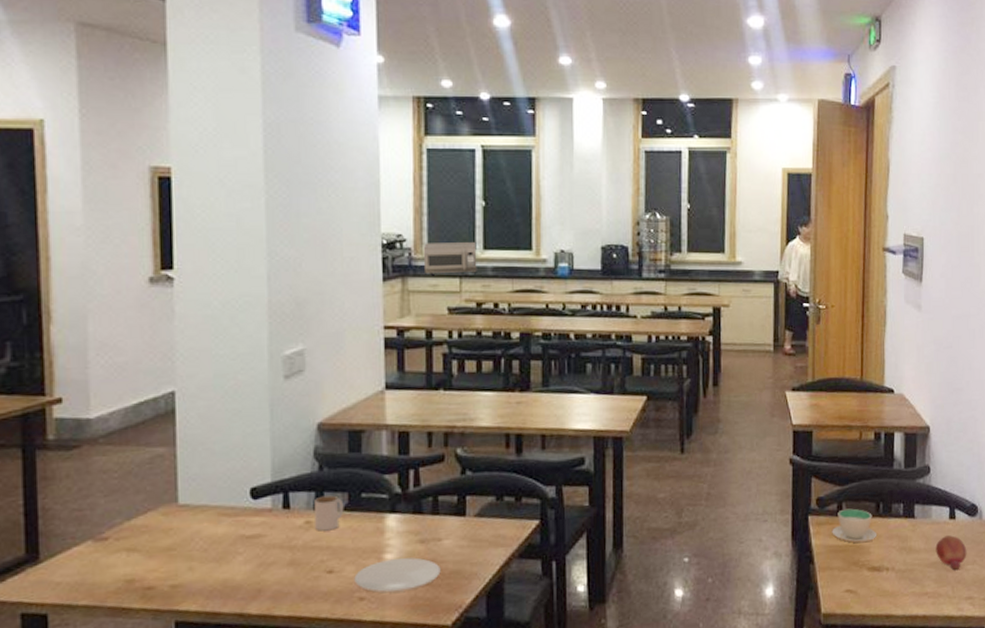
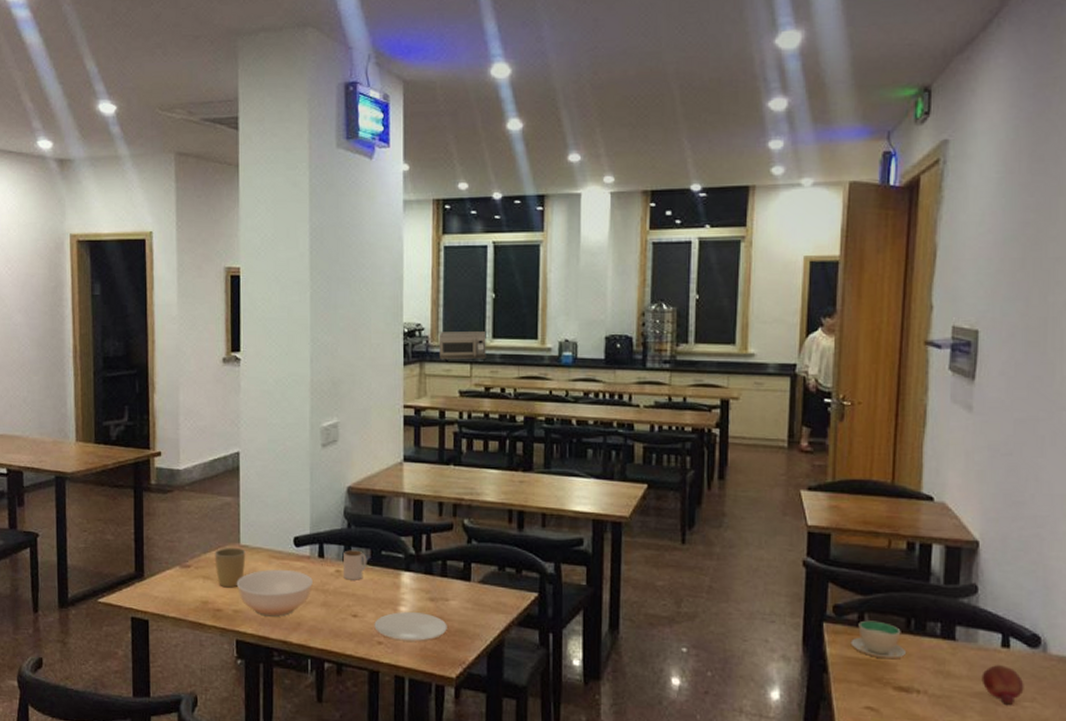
cup: none [142,509,187,560] -> present [214,548,246,588]
bowl: none [173,528,276,587] -> present [236,570,313,617]

